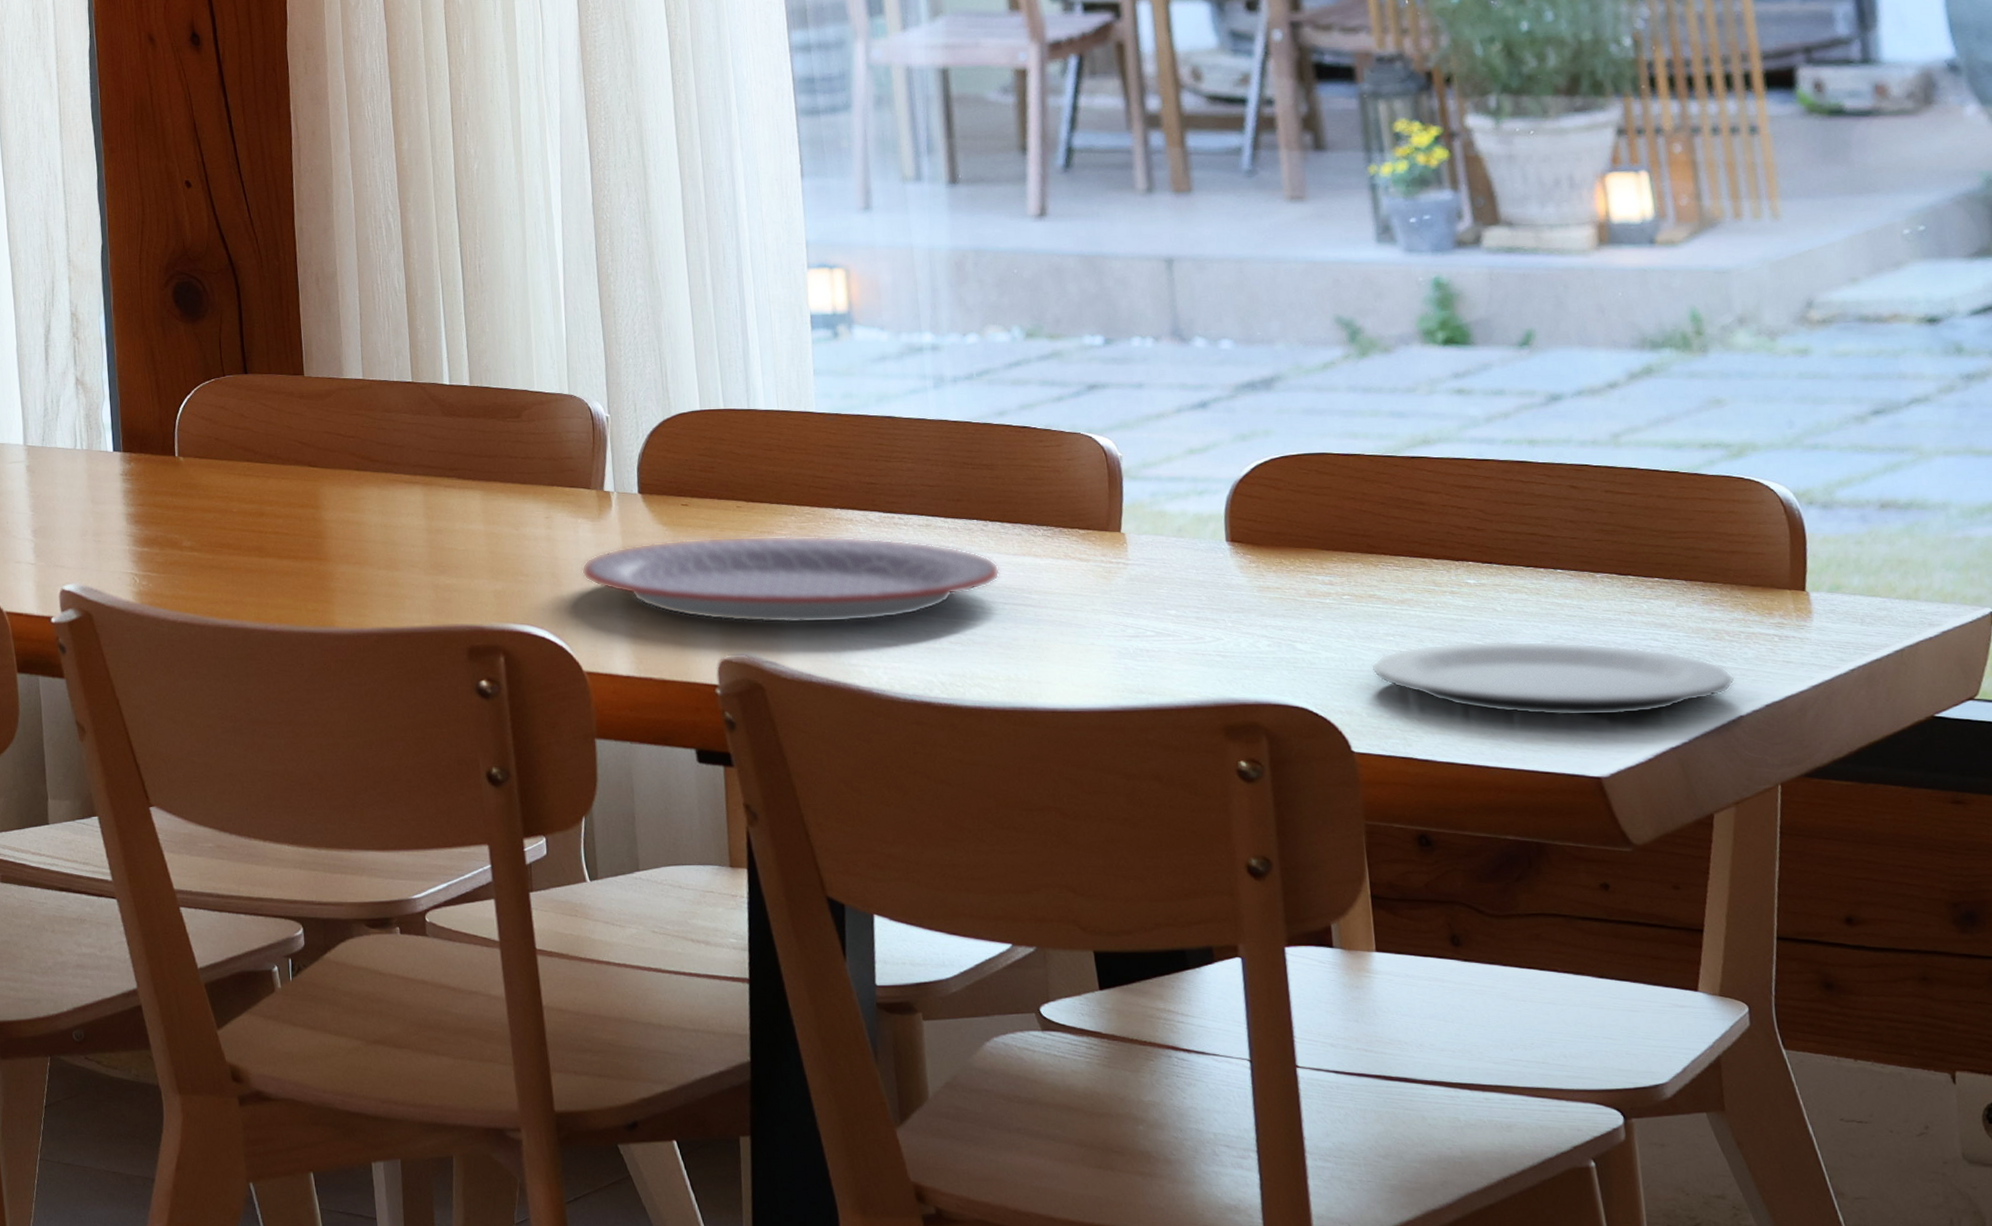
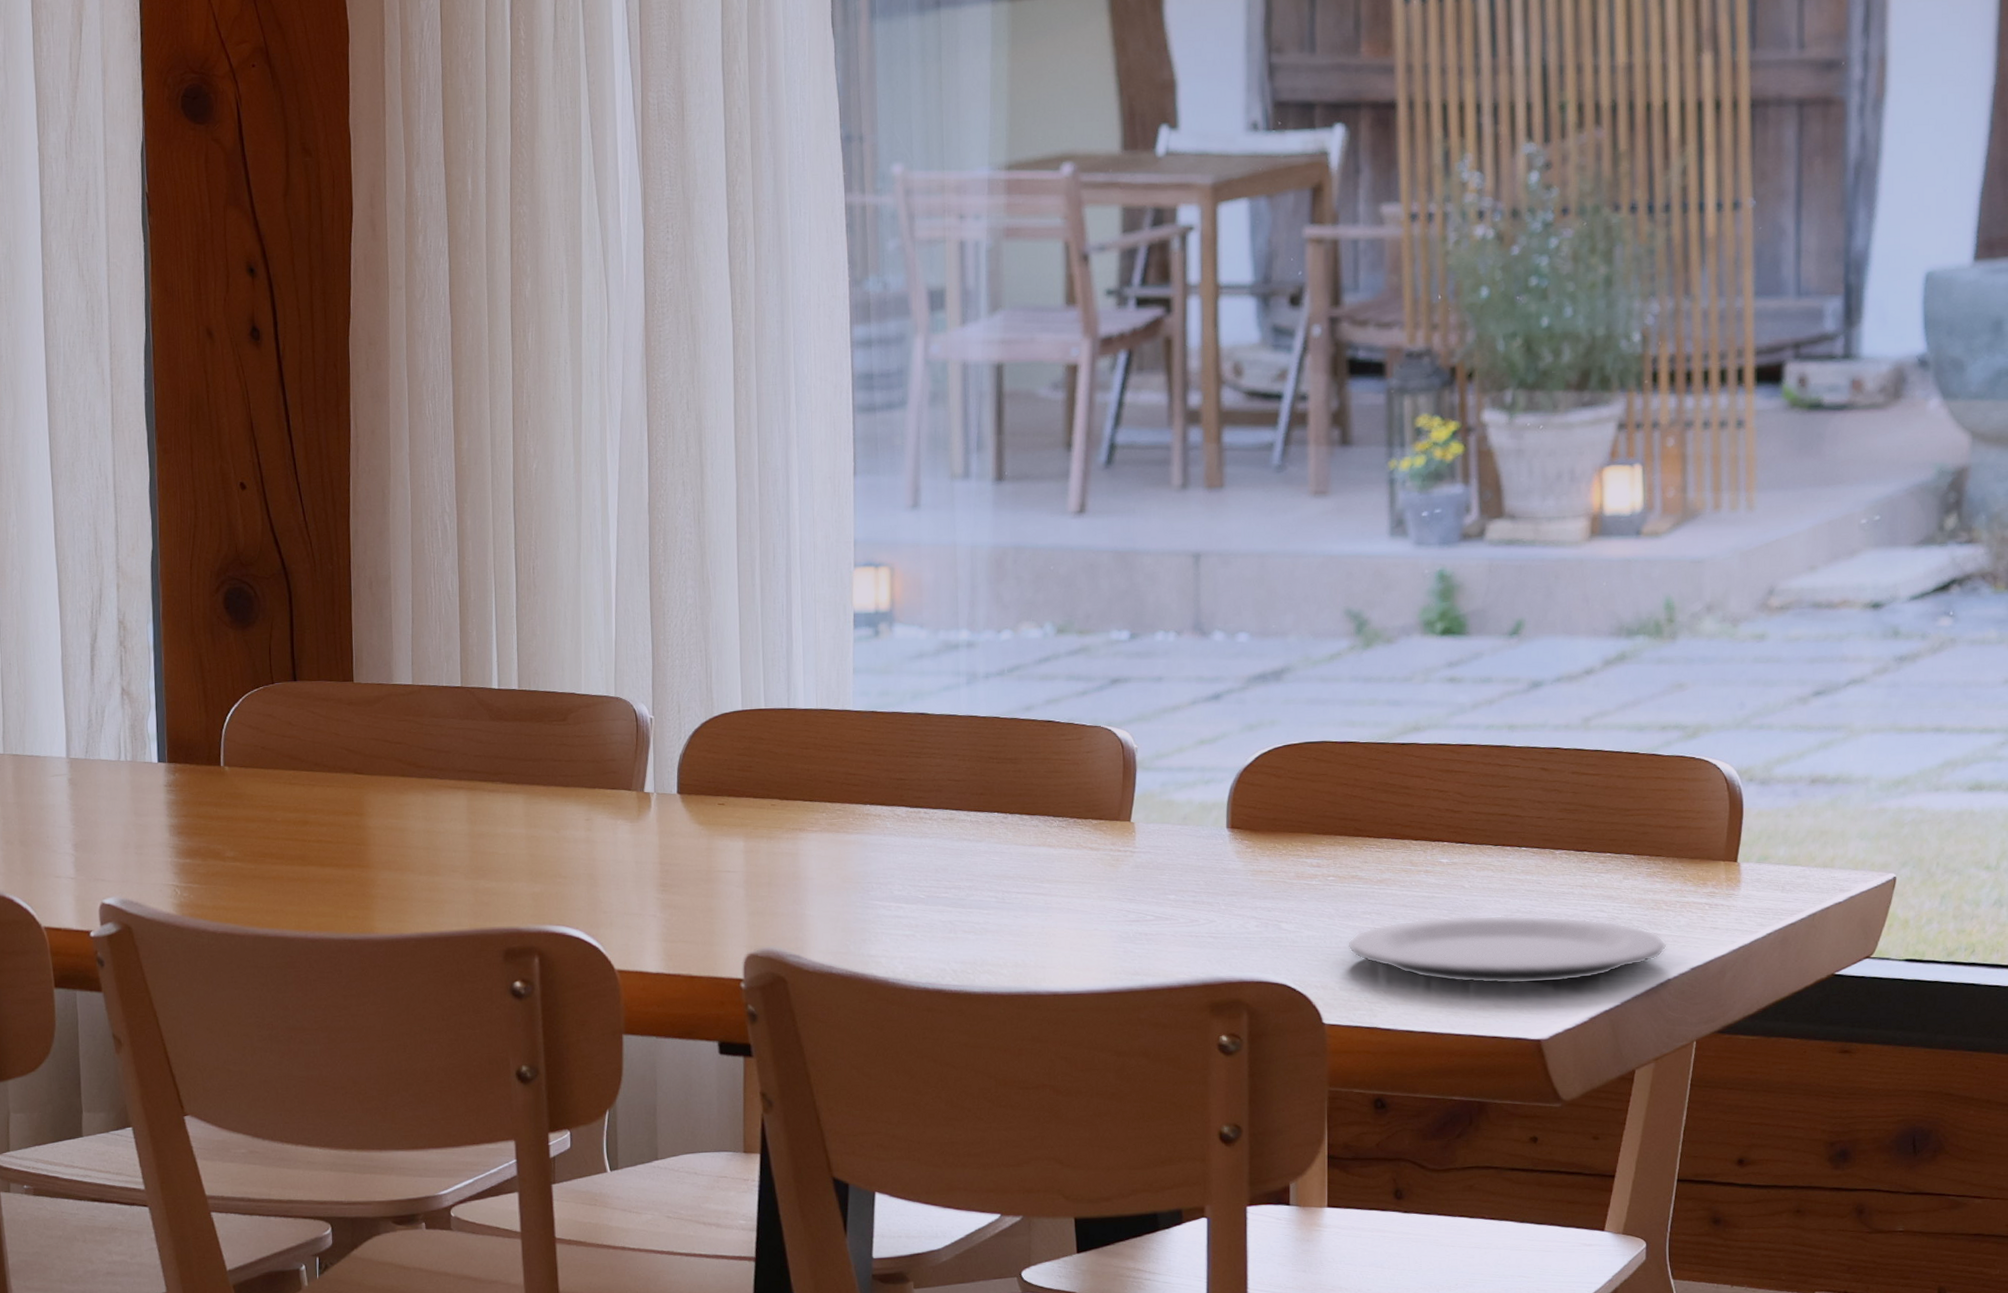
plate: present [581,535,1000,624] -> none [618,831,1015,918]

